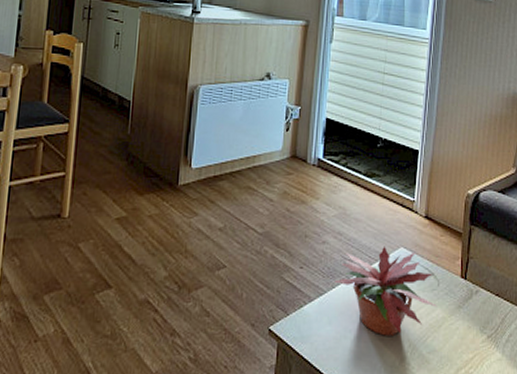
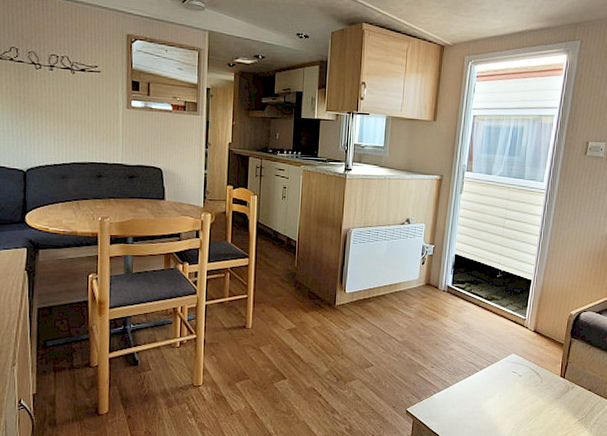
potted plant: present [333,246,438,336] -> none [457,352,540,417]

